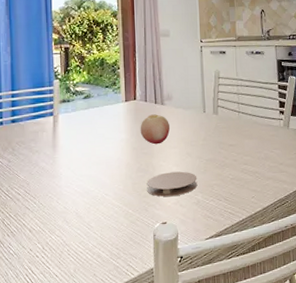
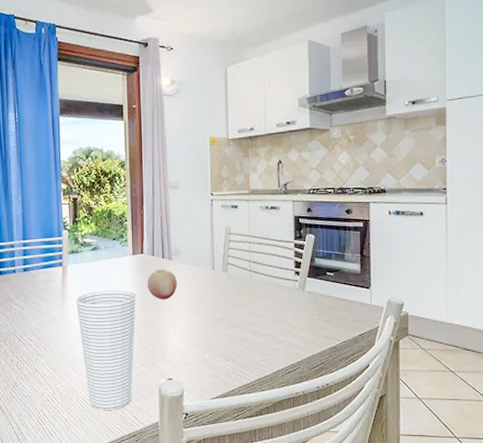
cup: none [68,137,129,261] -> present [76,290,136,410]
coaster: present [147,171,198,197] -> none [153,329,205,353]

